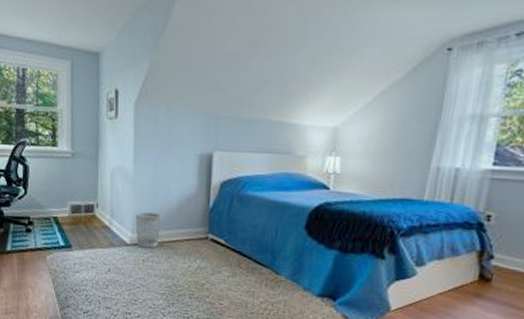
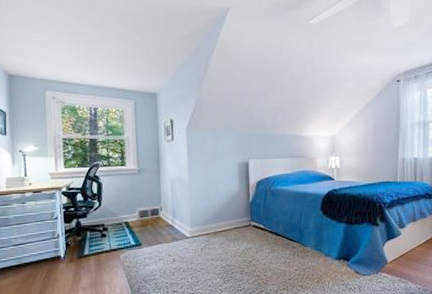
wastebasket: present [135,212,162,248] -> none [193,210,214,239]

